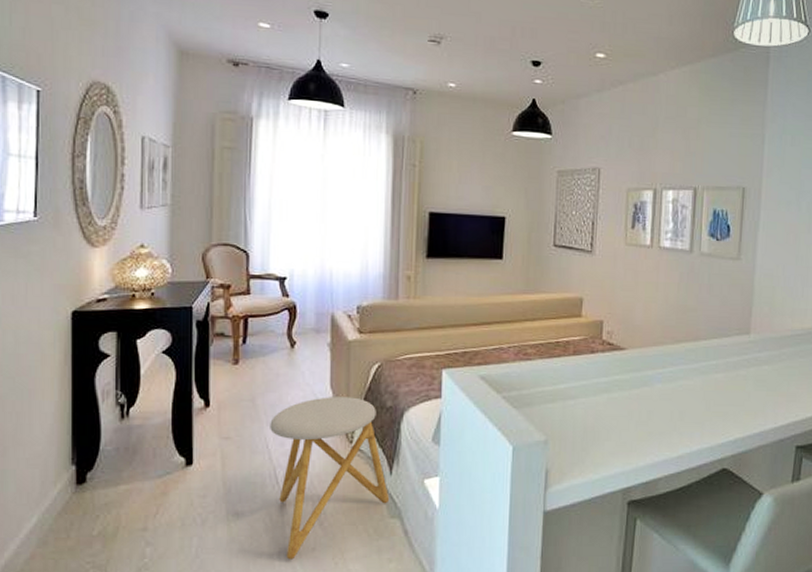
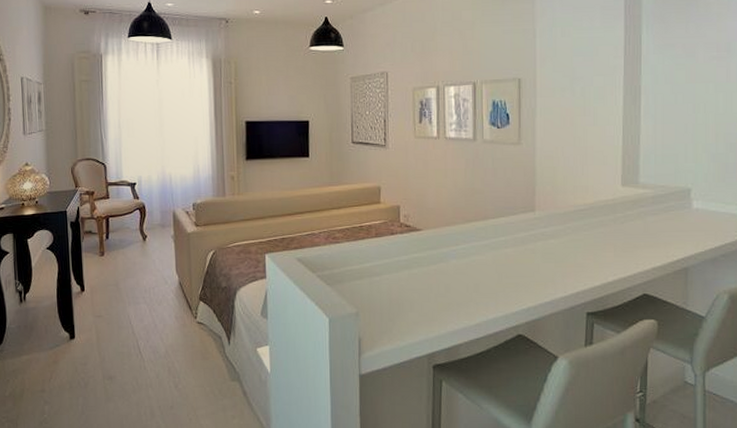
stool: present [270,397,390,560] -> none [131,280,230,416]

